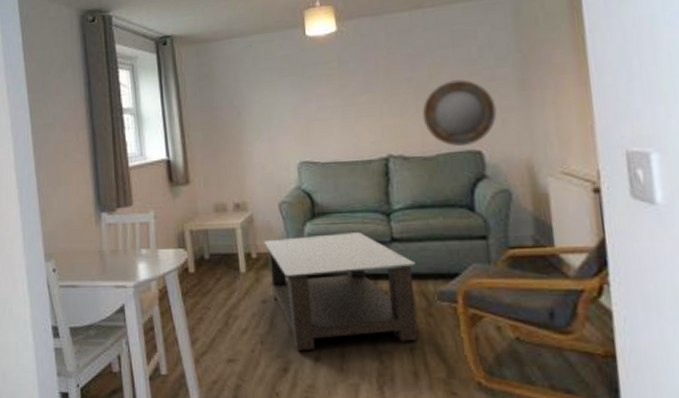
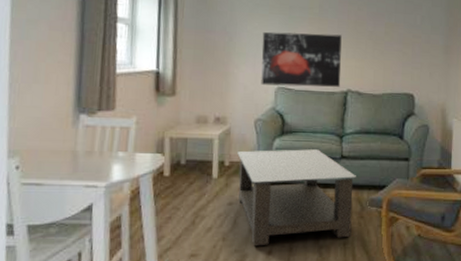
wall art: none [274,88,378,161] -> present [261,31,342,87]
home mirror: present [422,79,497,146] -> none [376,38,427,89]

